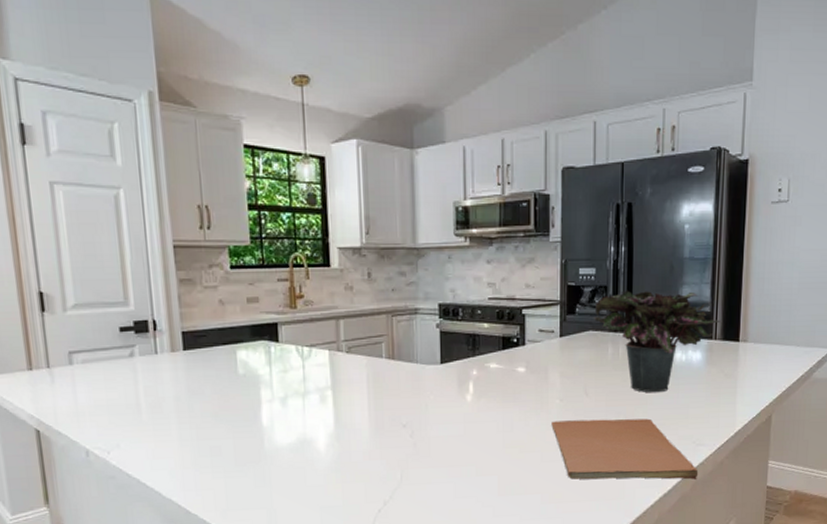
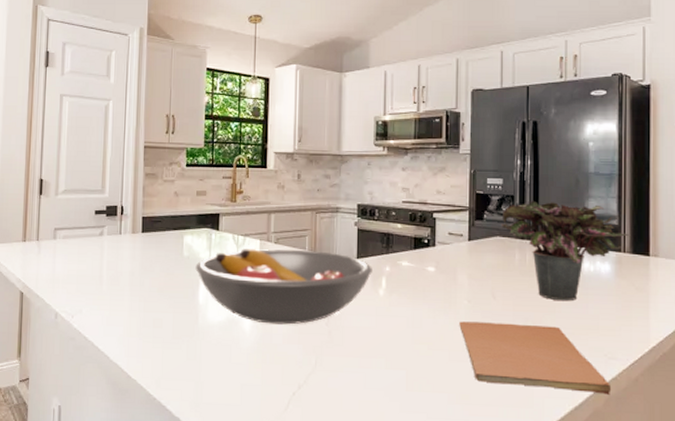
fruit bowl: none [254,357,458,441] -> present [195,248,372,325]

